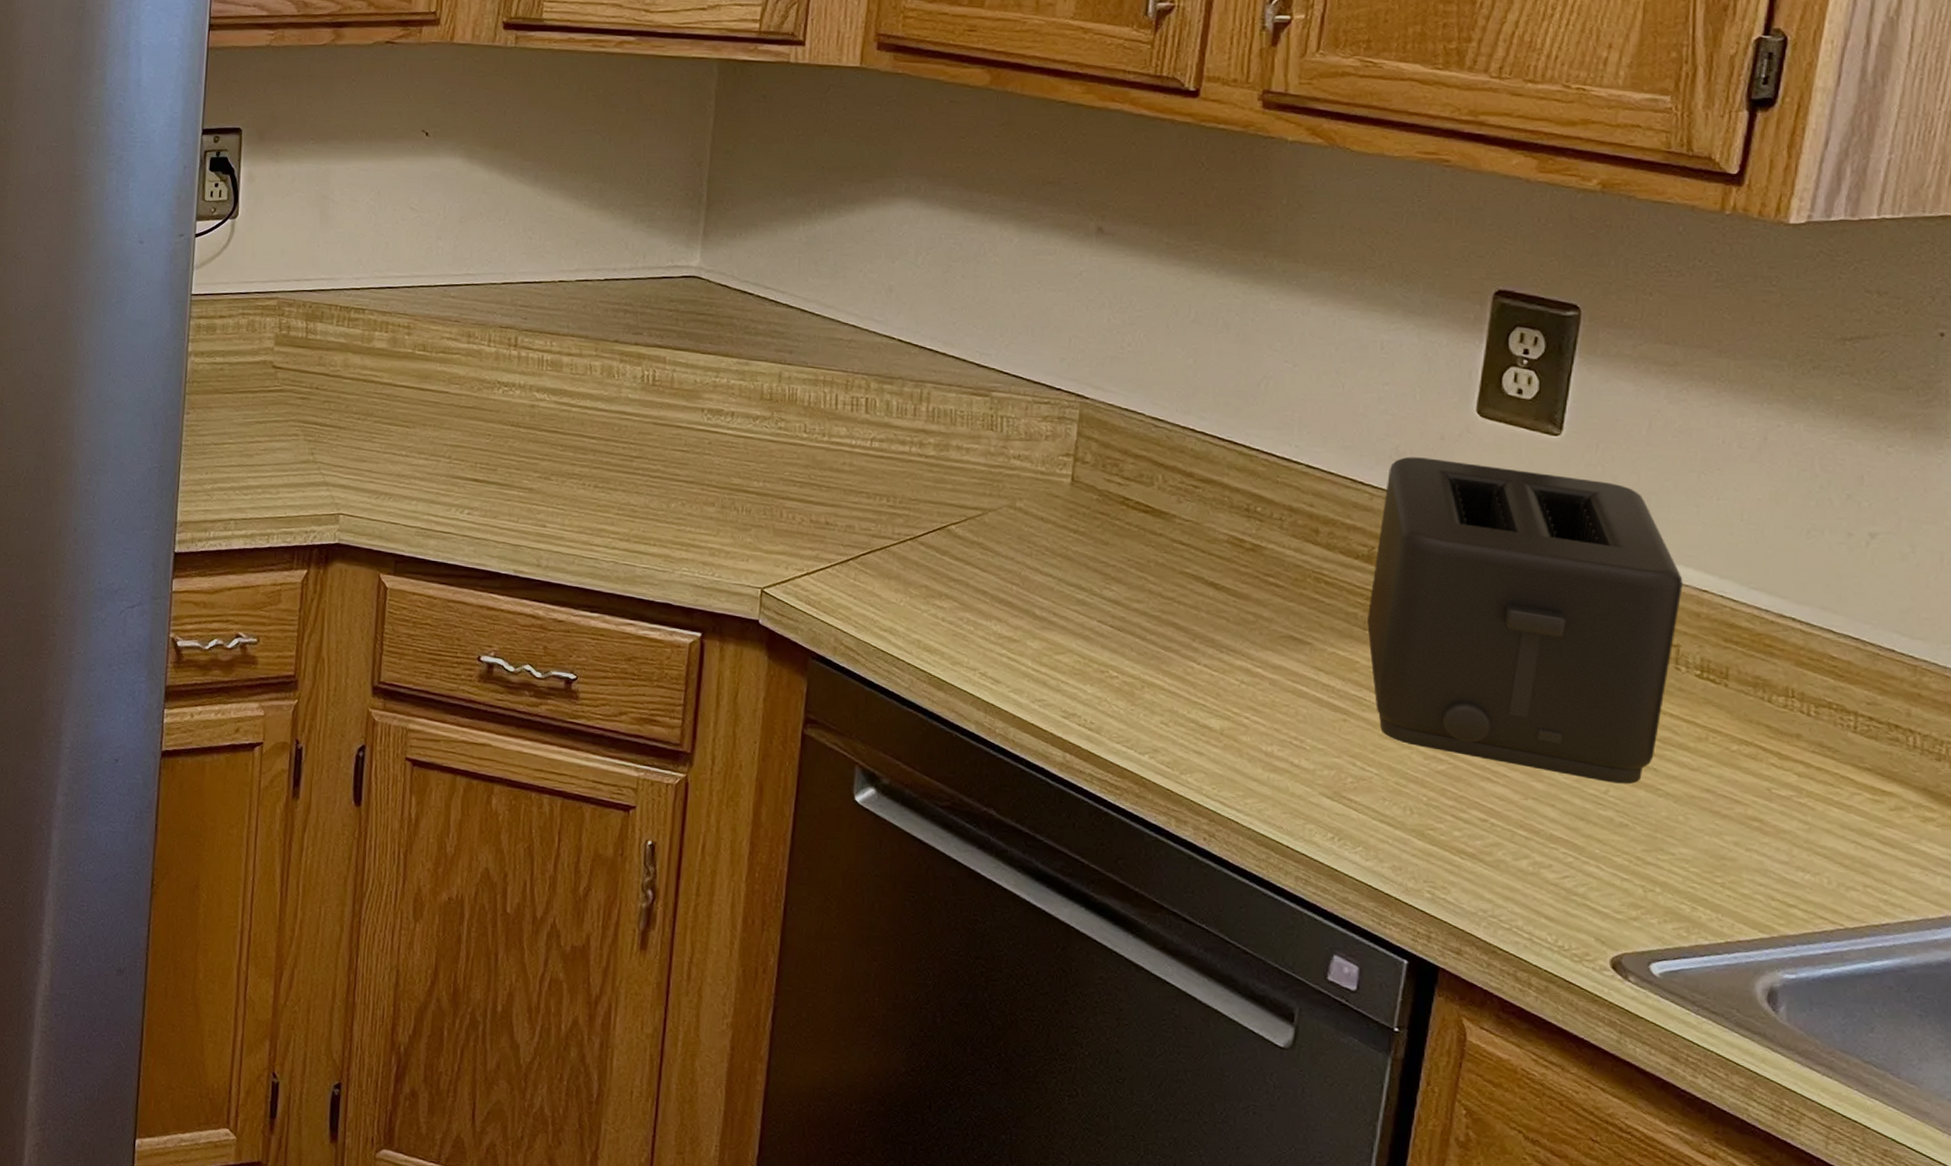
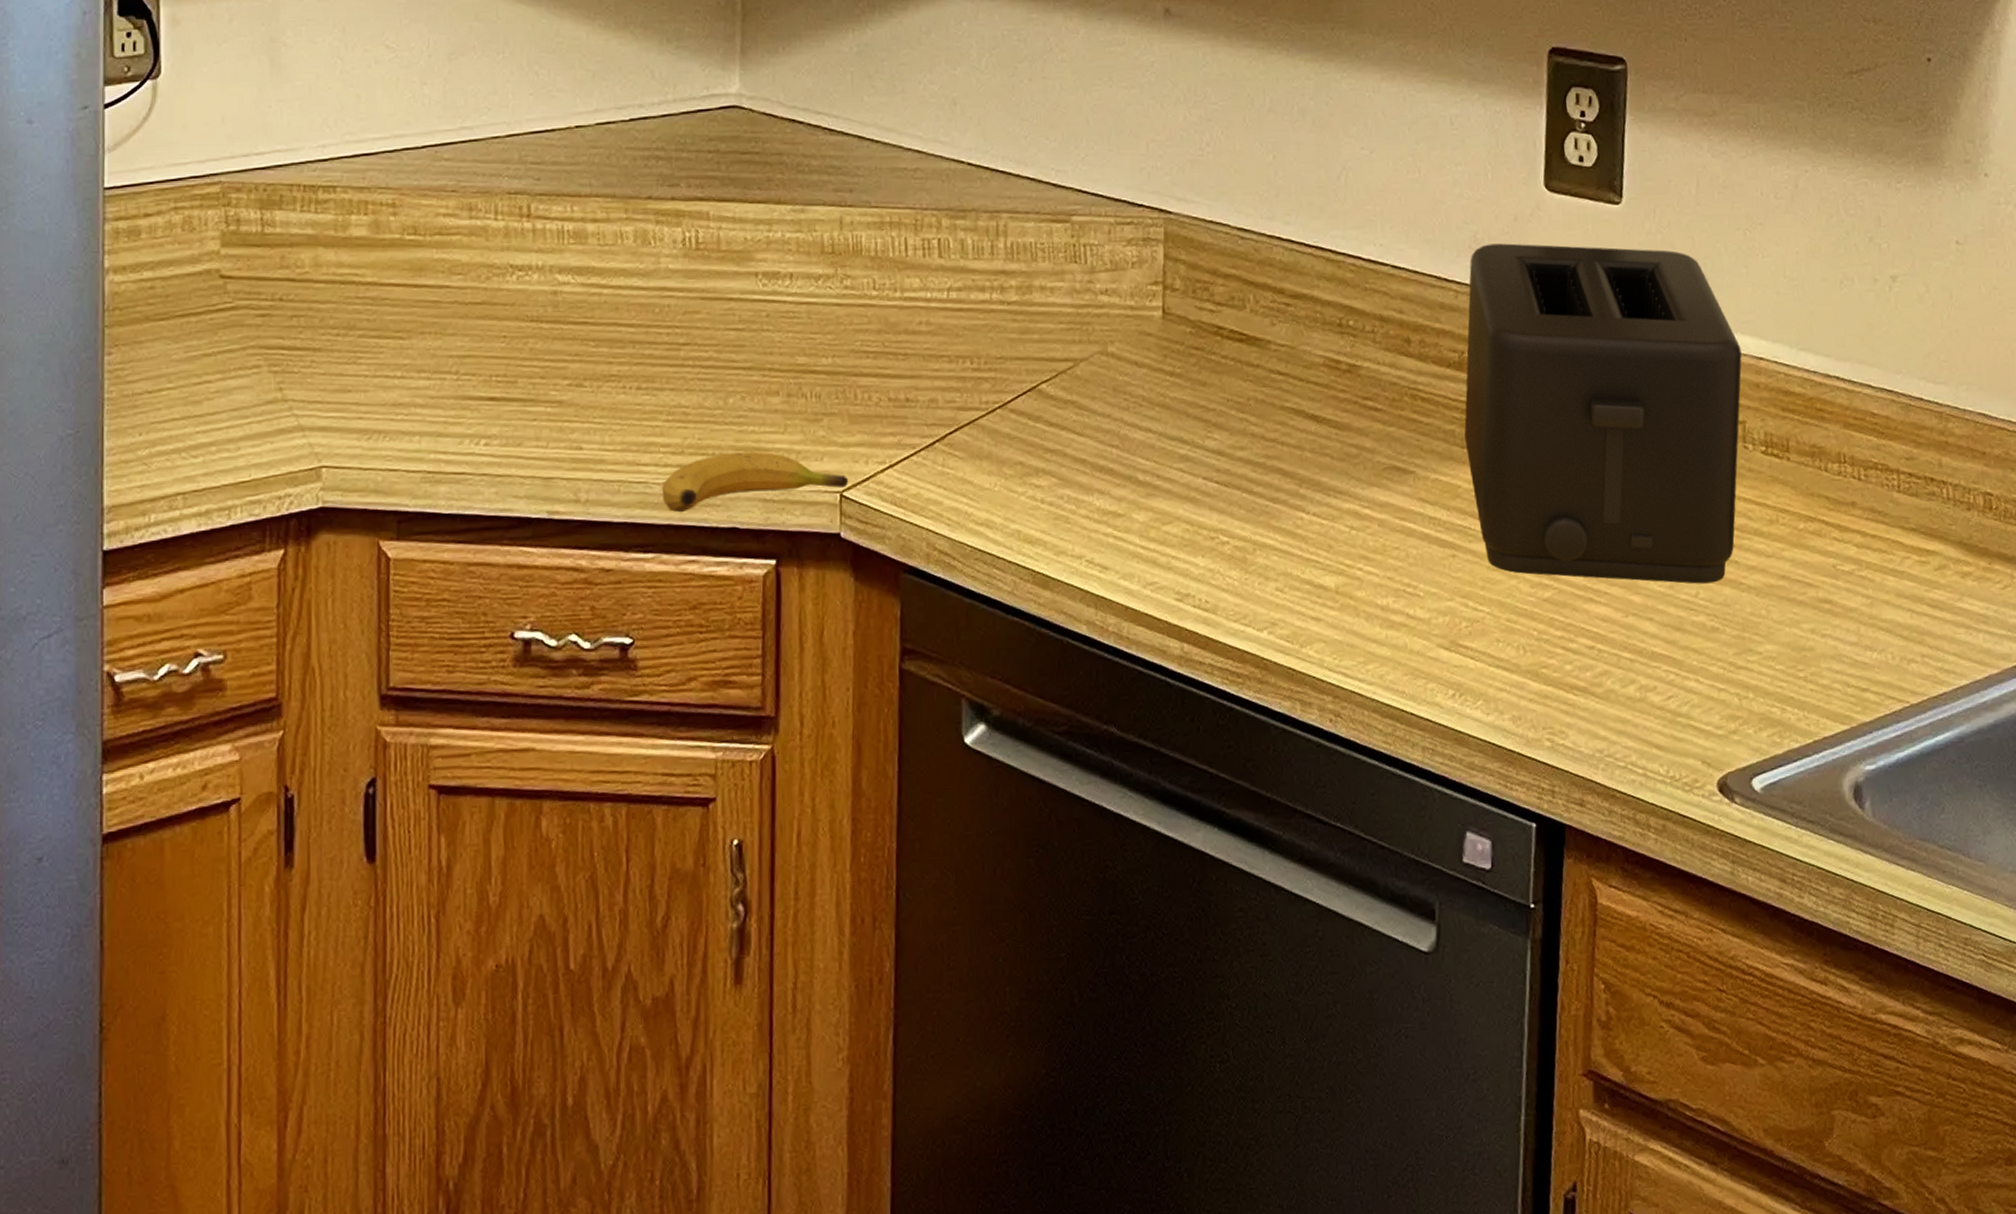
fruit: none [609,545,770,586] -> present [661,451,849,513]

